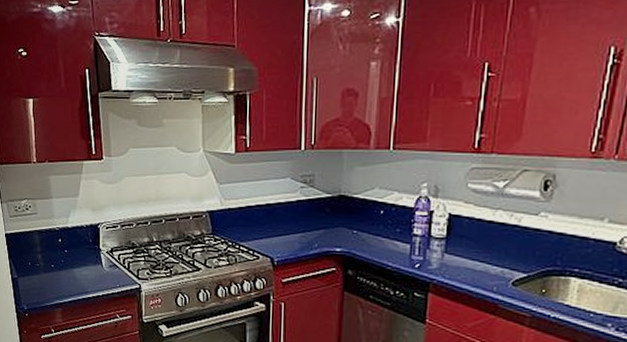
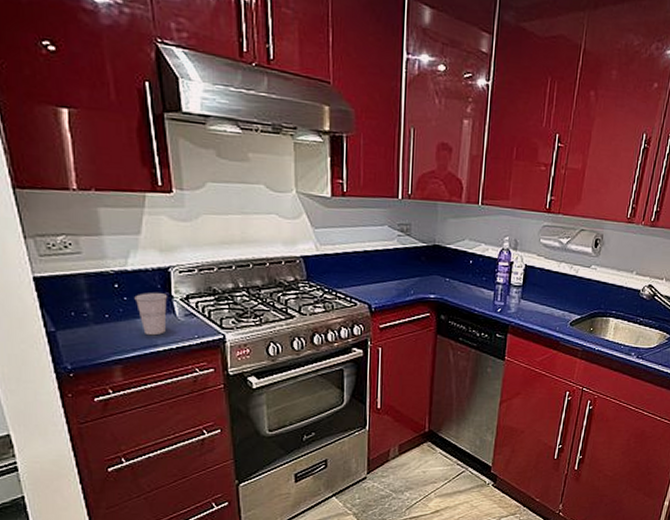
cup: none [72,246,97,284] -> present [134,293,168,336]

